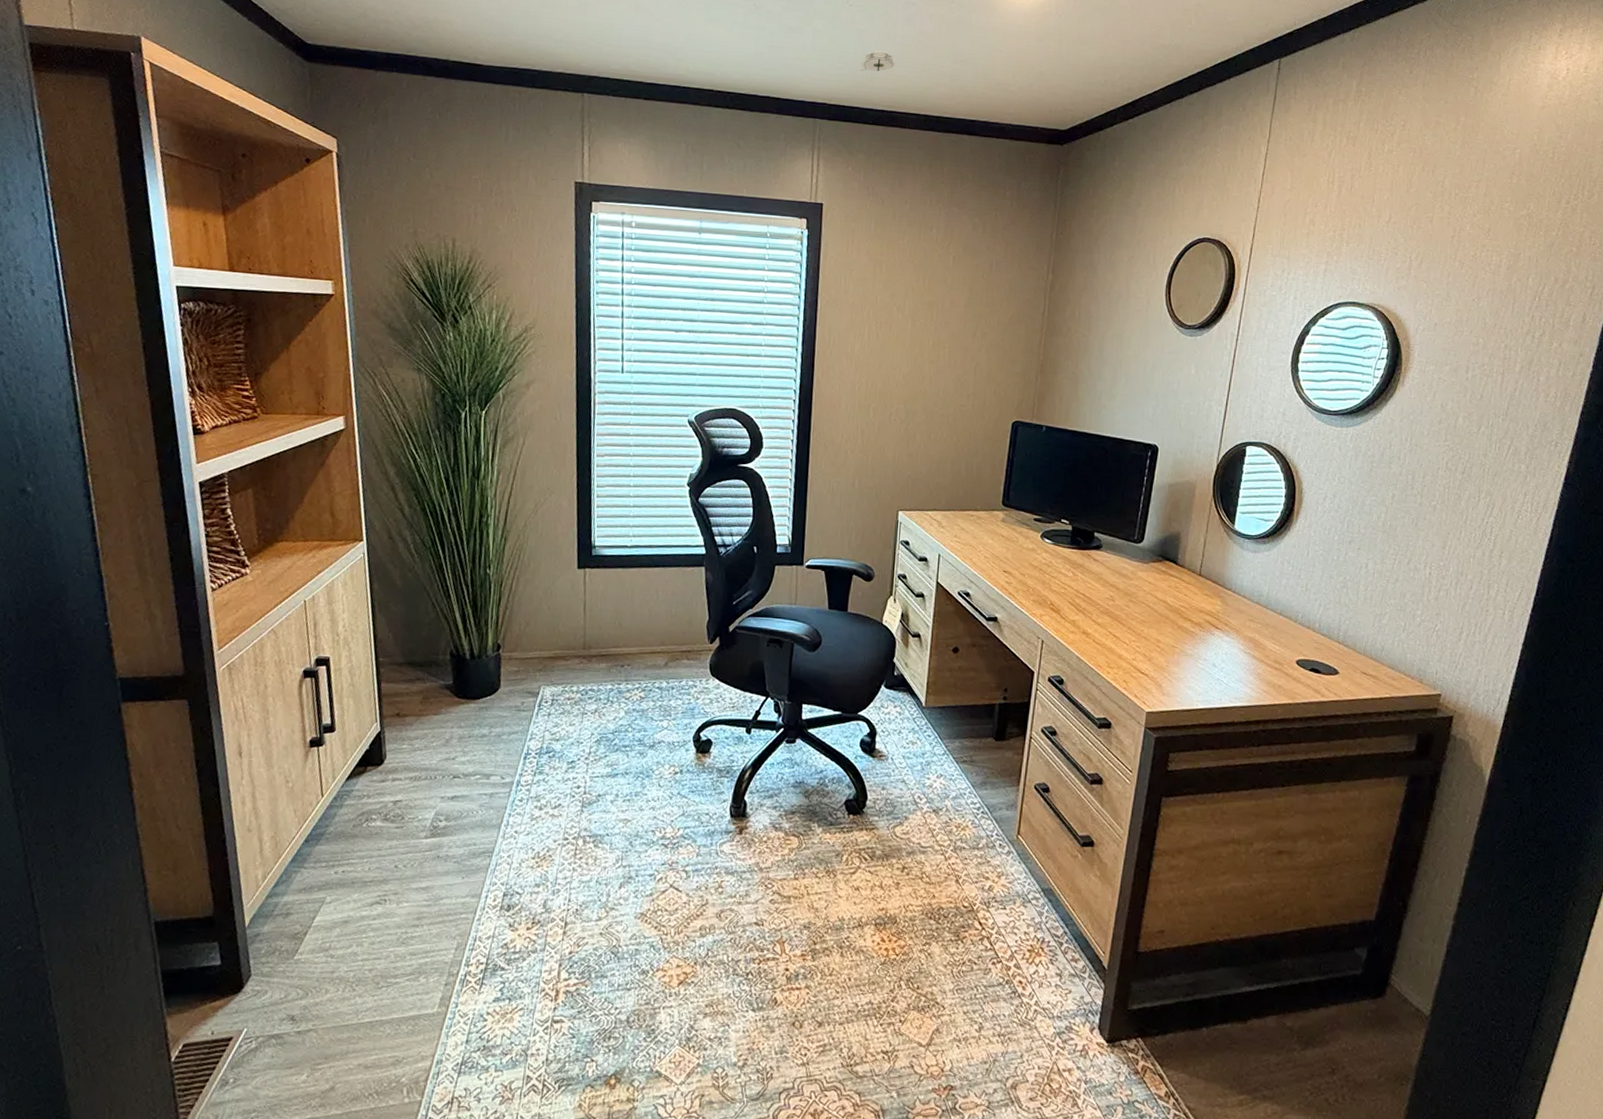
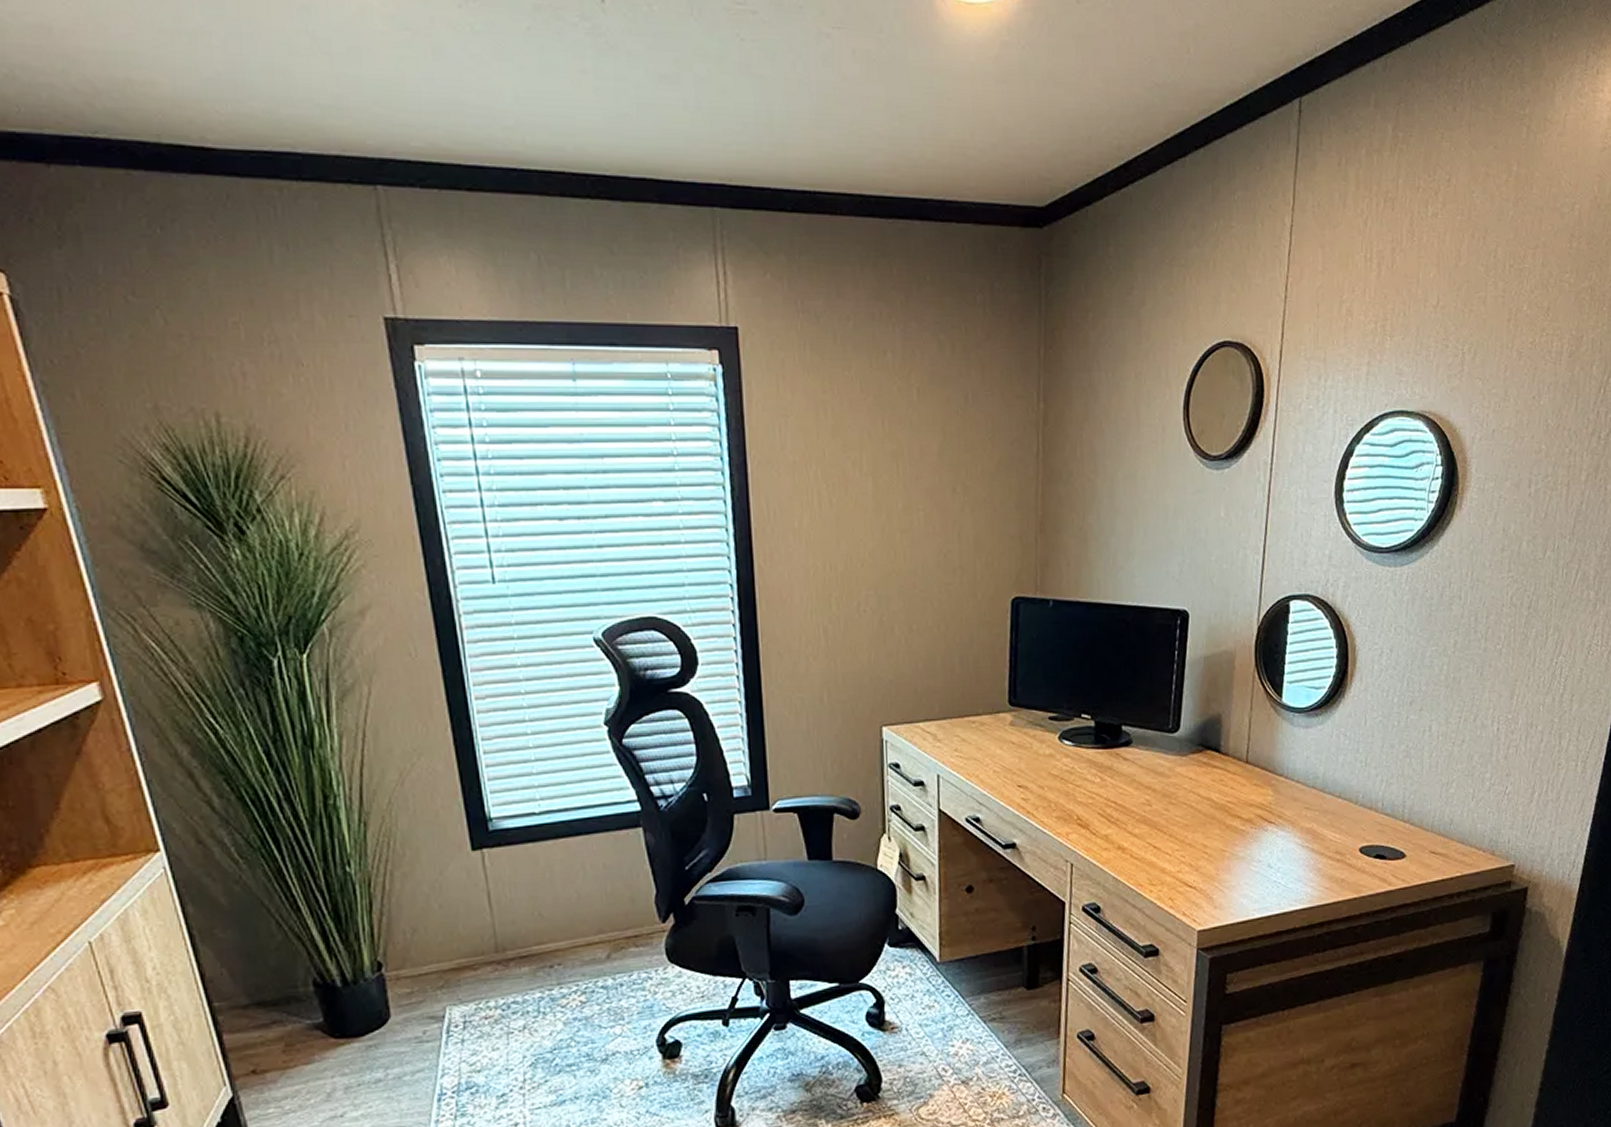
smoke detector: present [860,51,896,72] -> none [766,105,814,136]

